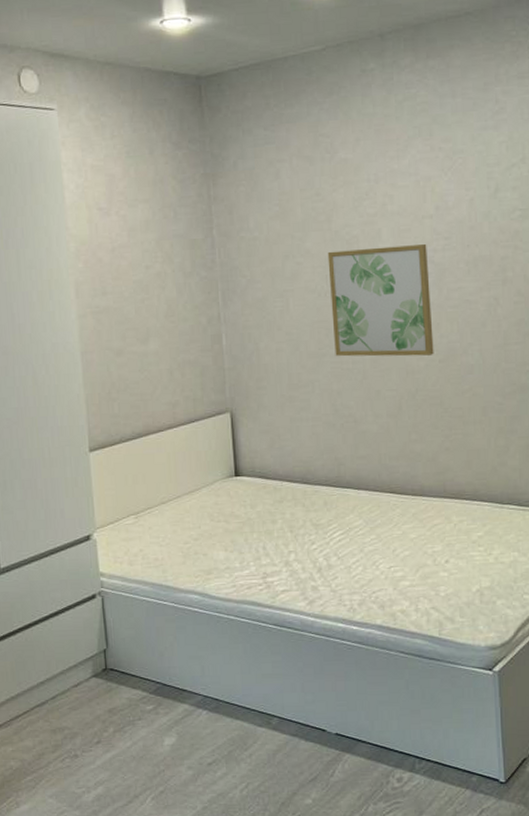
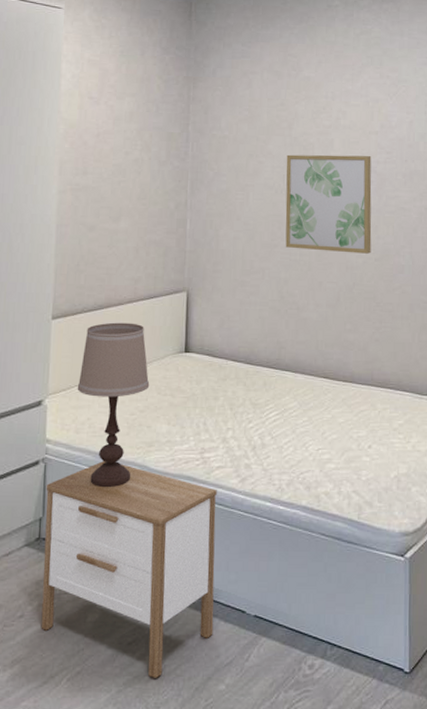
nightstand: none [106,591,294,795] -> present [41,461,217,678]
table lamp: none [125,449,201,618] -> present [77,322,150,488]

